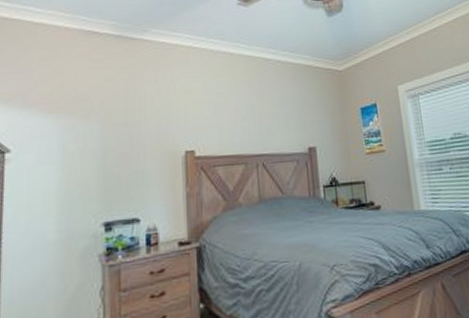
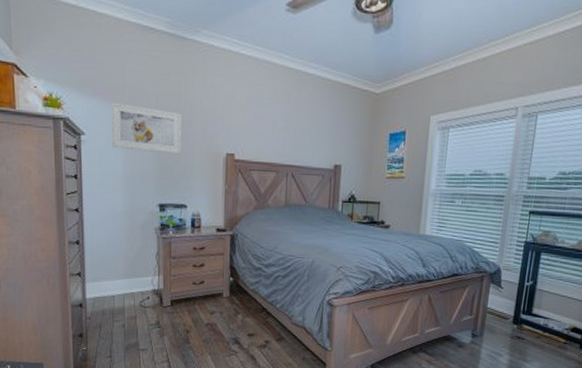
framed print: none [45,111,131,163] -> present [112,102,182,155]

